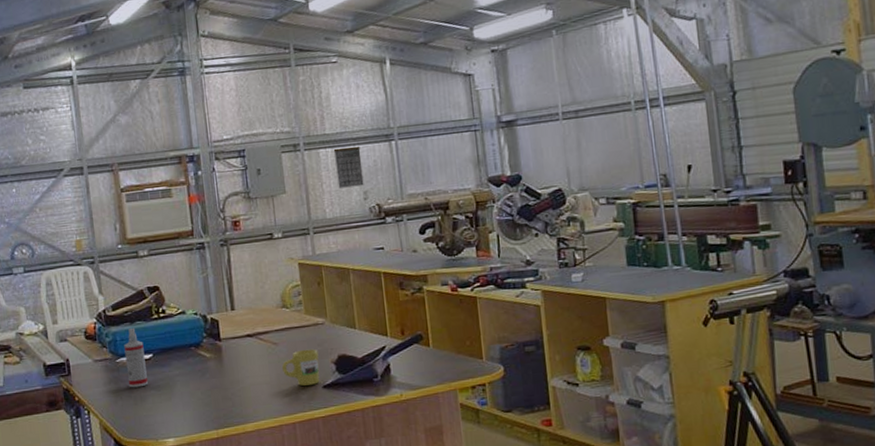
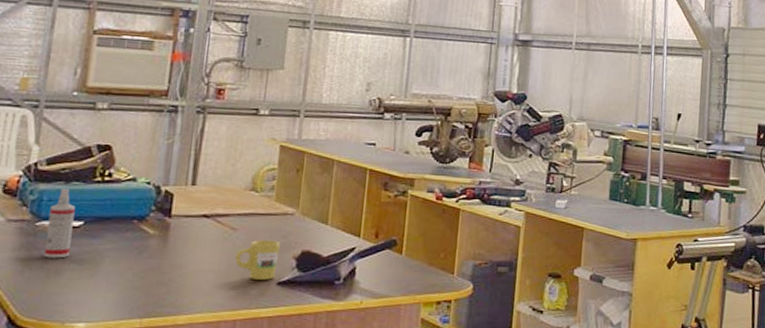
calendar: present [333,146,364,189] -> none [341,33,373,77]

